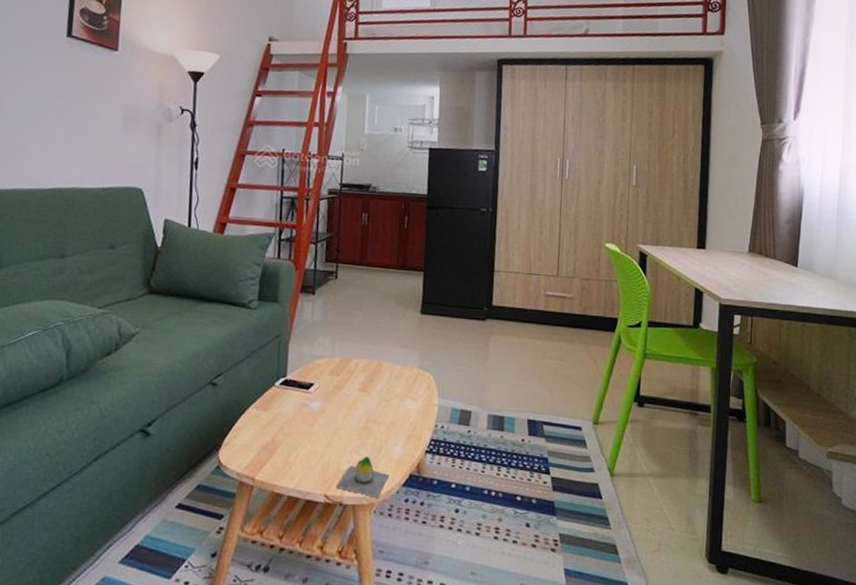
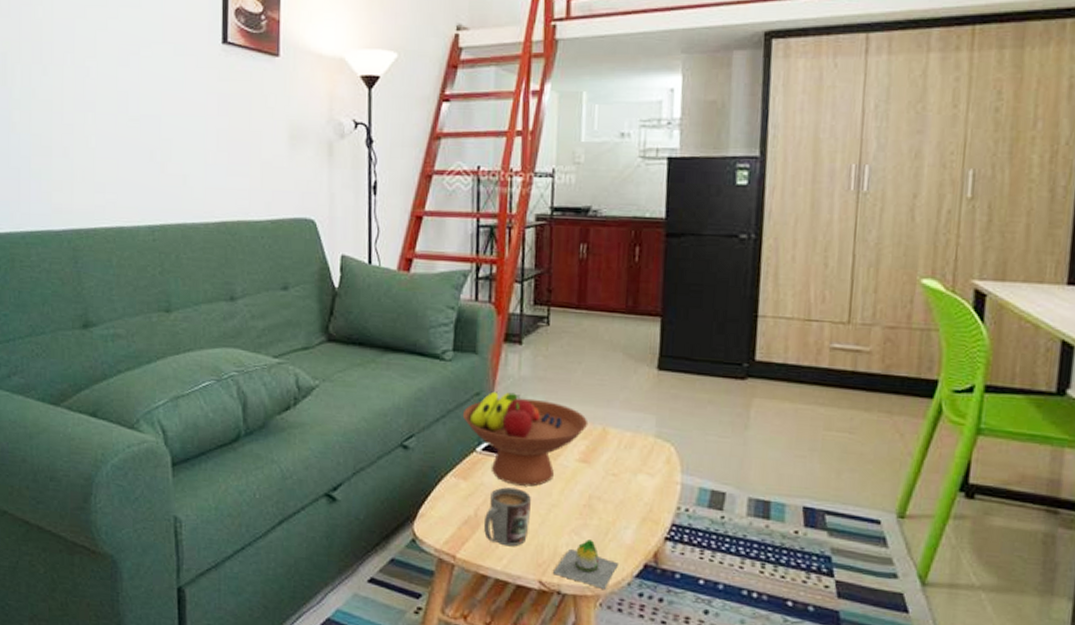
fruit bowl: none [264,334,367,414] -> present [462,391,589,487]
mug: none [279,415,320,467] -> present [483,487,531,547]

